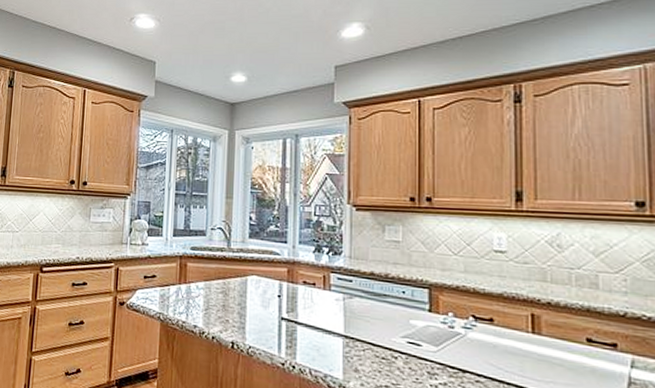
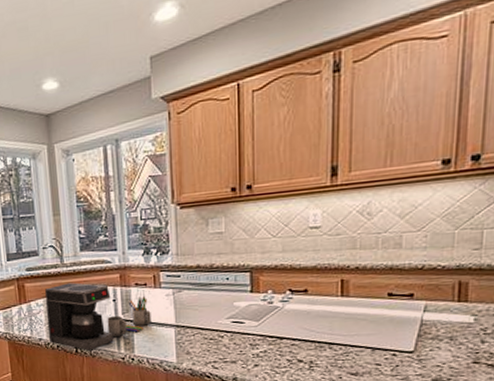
coffee maker: none [205,269,318,350] -> present [45,282,152,352]

